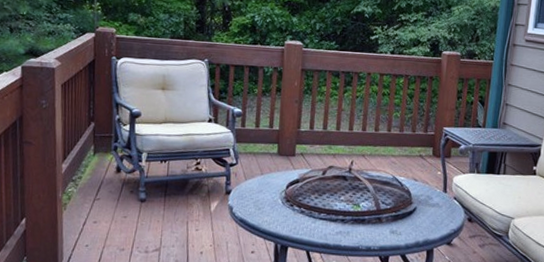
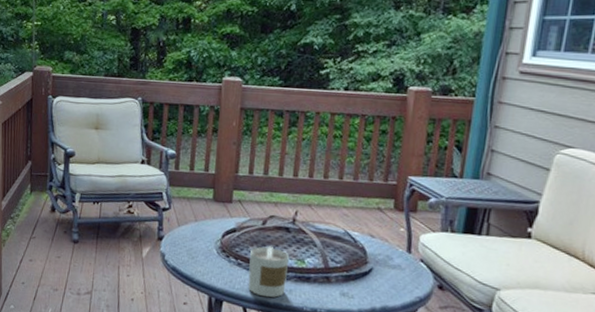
candle: none [310,193,347,240] -> present [247,246,290,298]

